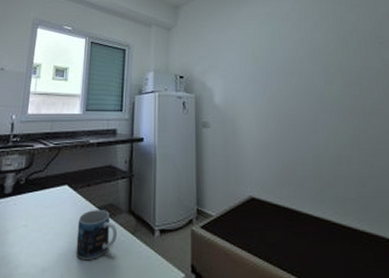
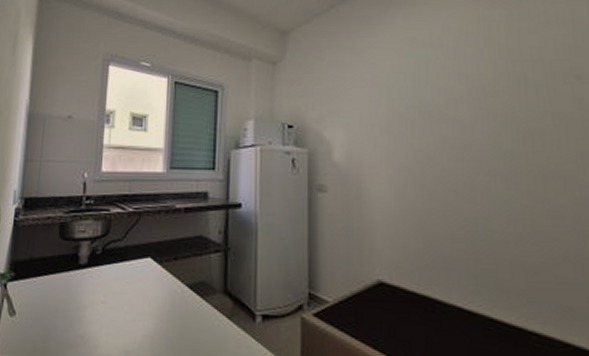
mug: present [76,210,117,261] -> none [162,288,210,346]

